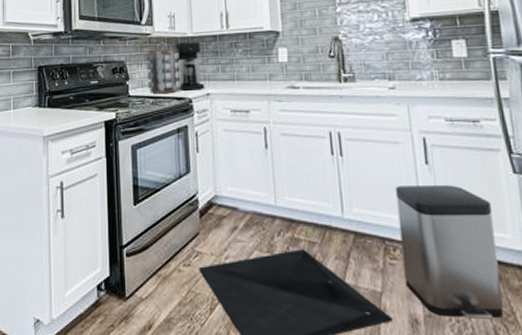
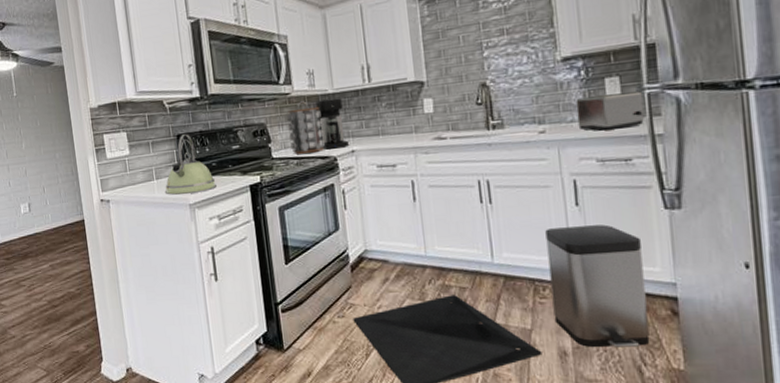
kettle: none [20,65,72,127] -> present [164,133,216,196]
toaster: none [424,55,490,91] -> present [575,91,644,131]

